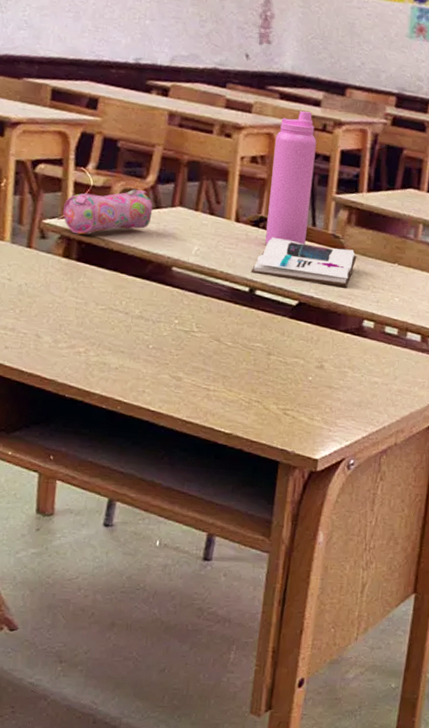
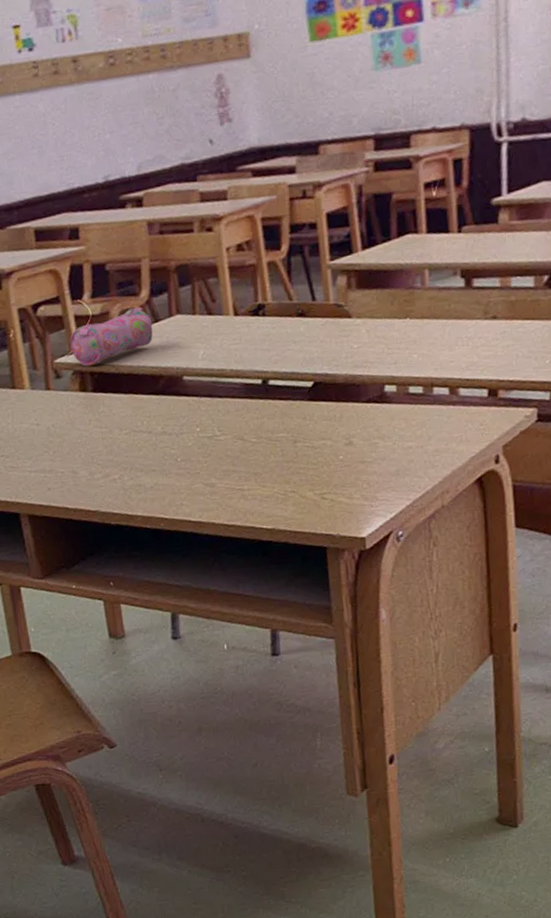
book: present [250,237,357,288] -> none [259,315,365,364]
water bottle: present [265,110,317,245] -> none [257,181,309,332]

